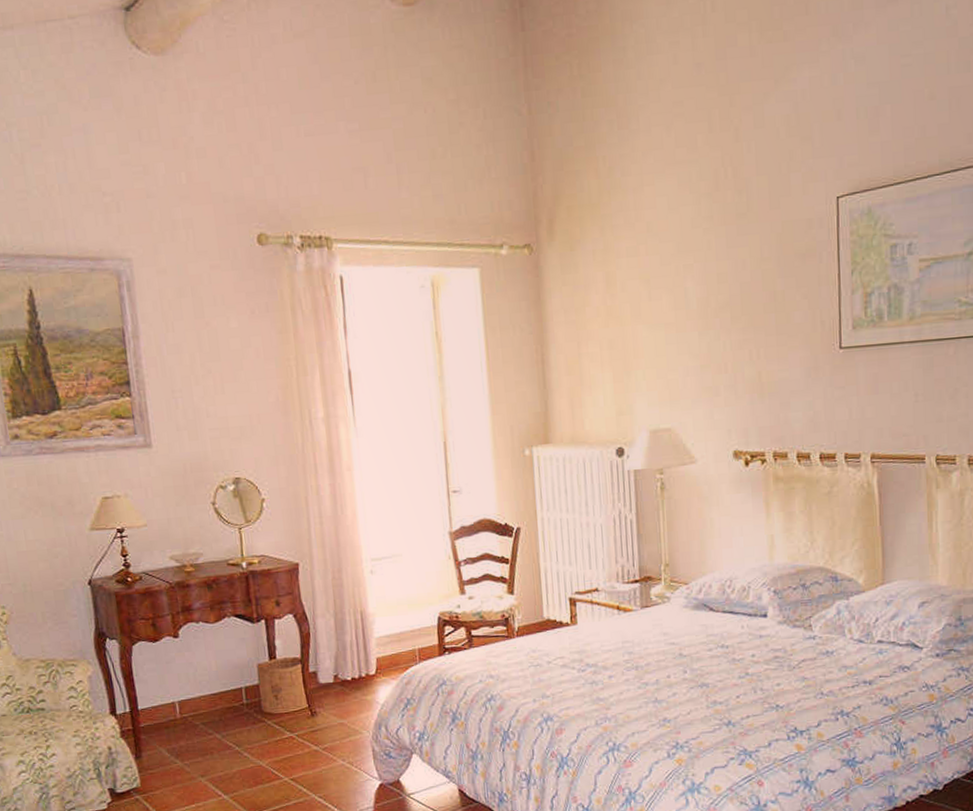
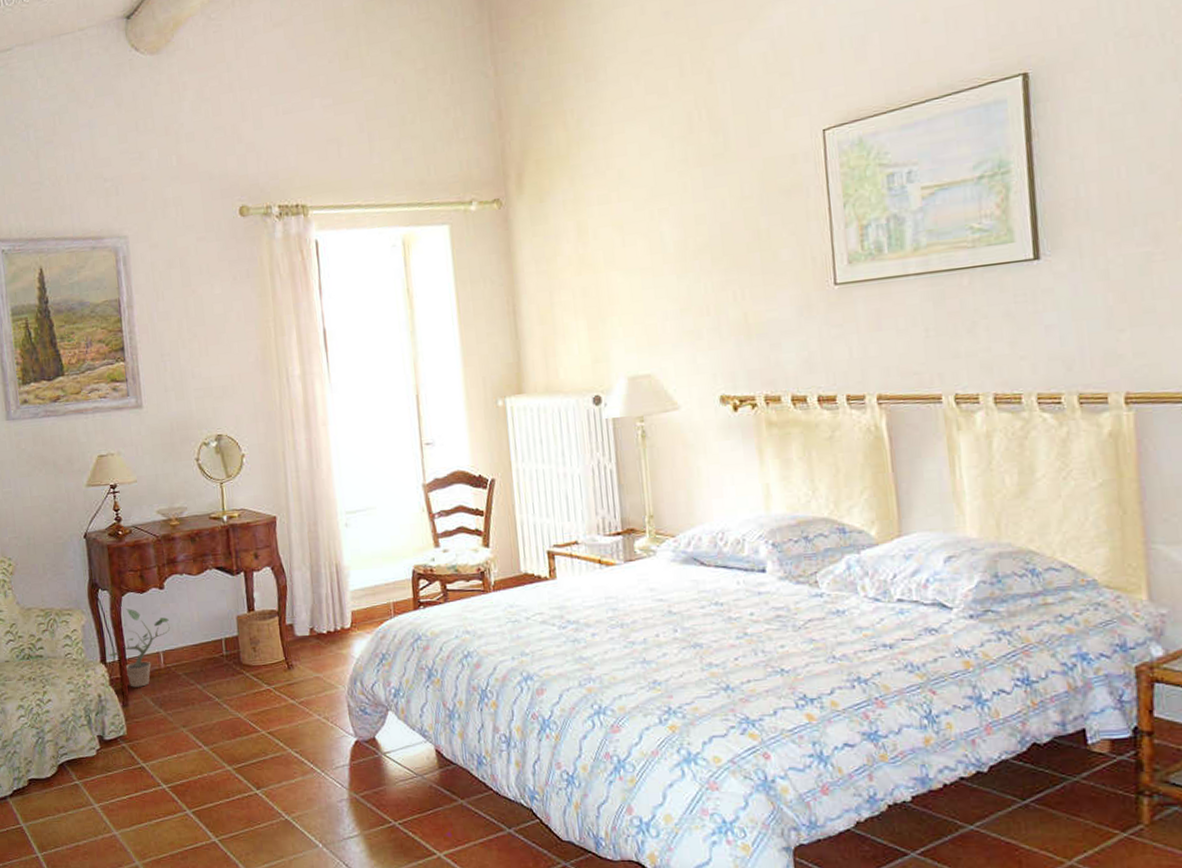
potted plant: none [119,658,187,739] -> present [109,608,171,687]

